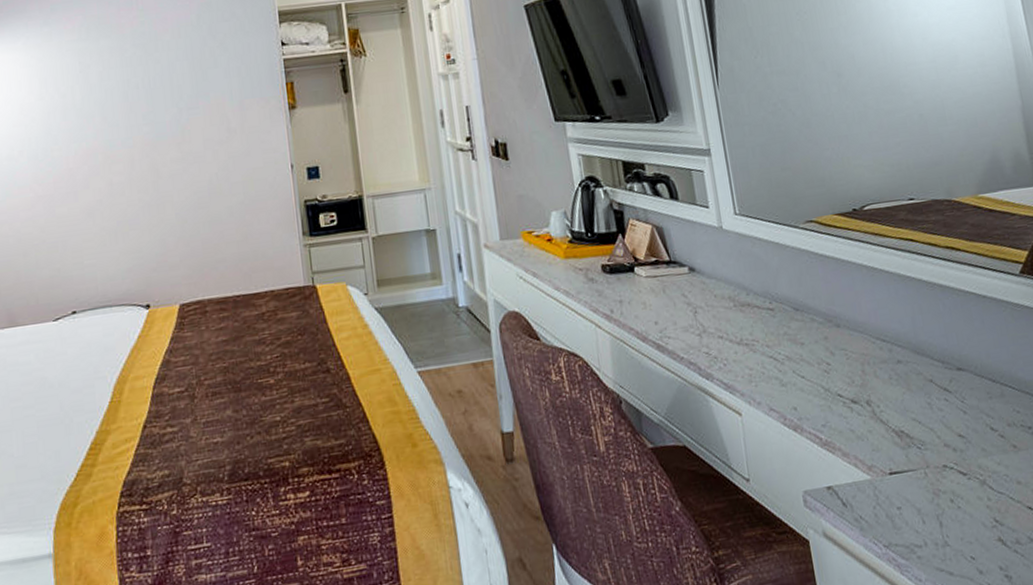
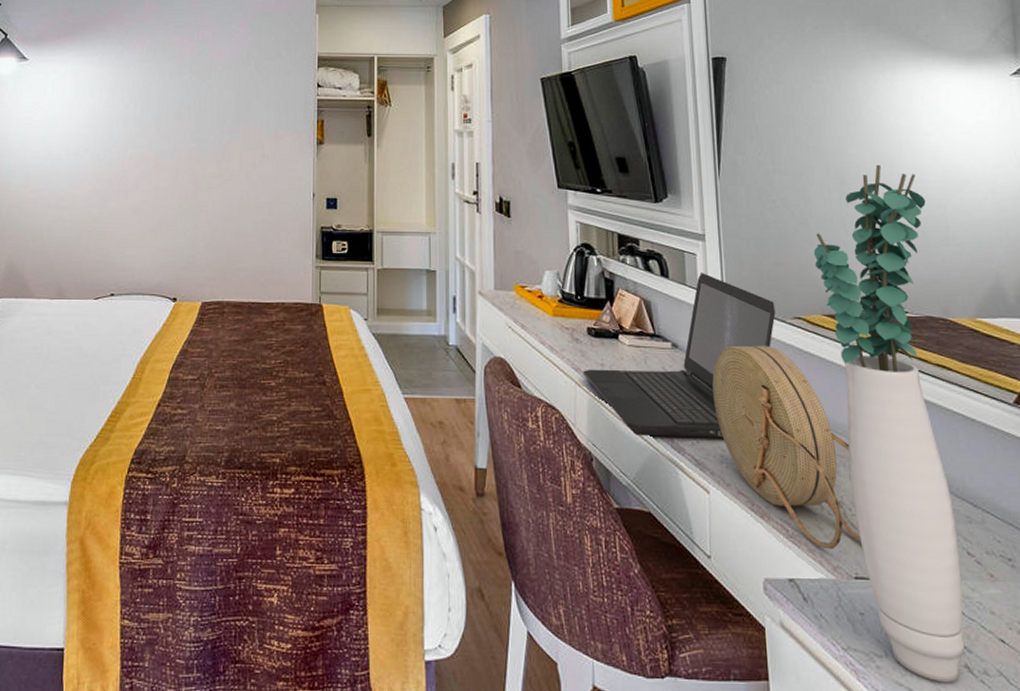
laptop computer: none [602,189,788,370] -> present [583,273,776,438]
handbag: none [732,254,892,451] -> present [712,345,862,550]
vase: none [818,52,997,560] -> present [813,164,965,683]

